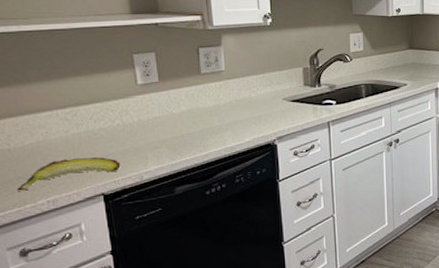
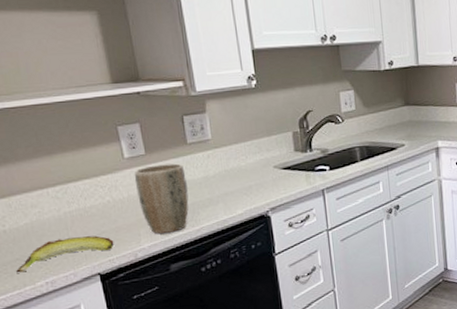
plant pot: none [146,91,198,157] -> present [134,163,189,234]

